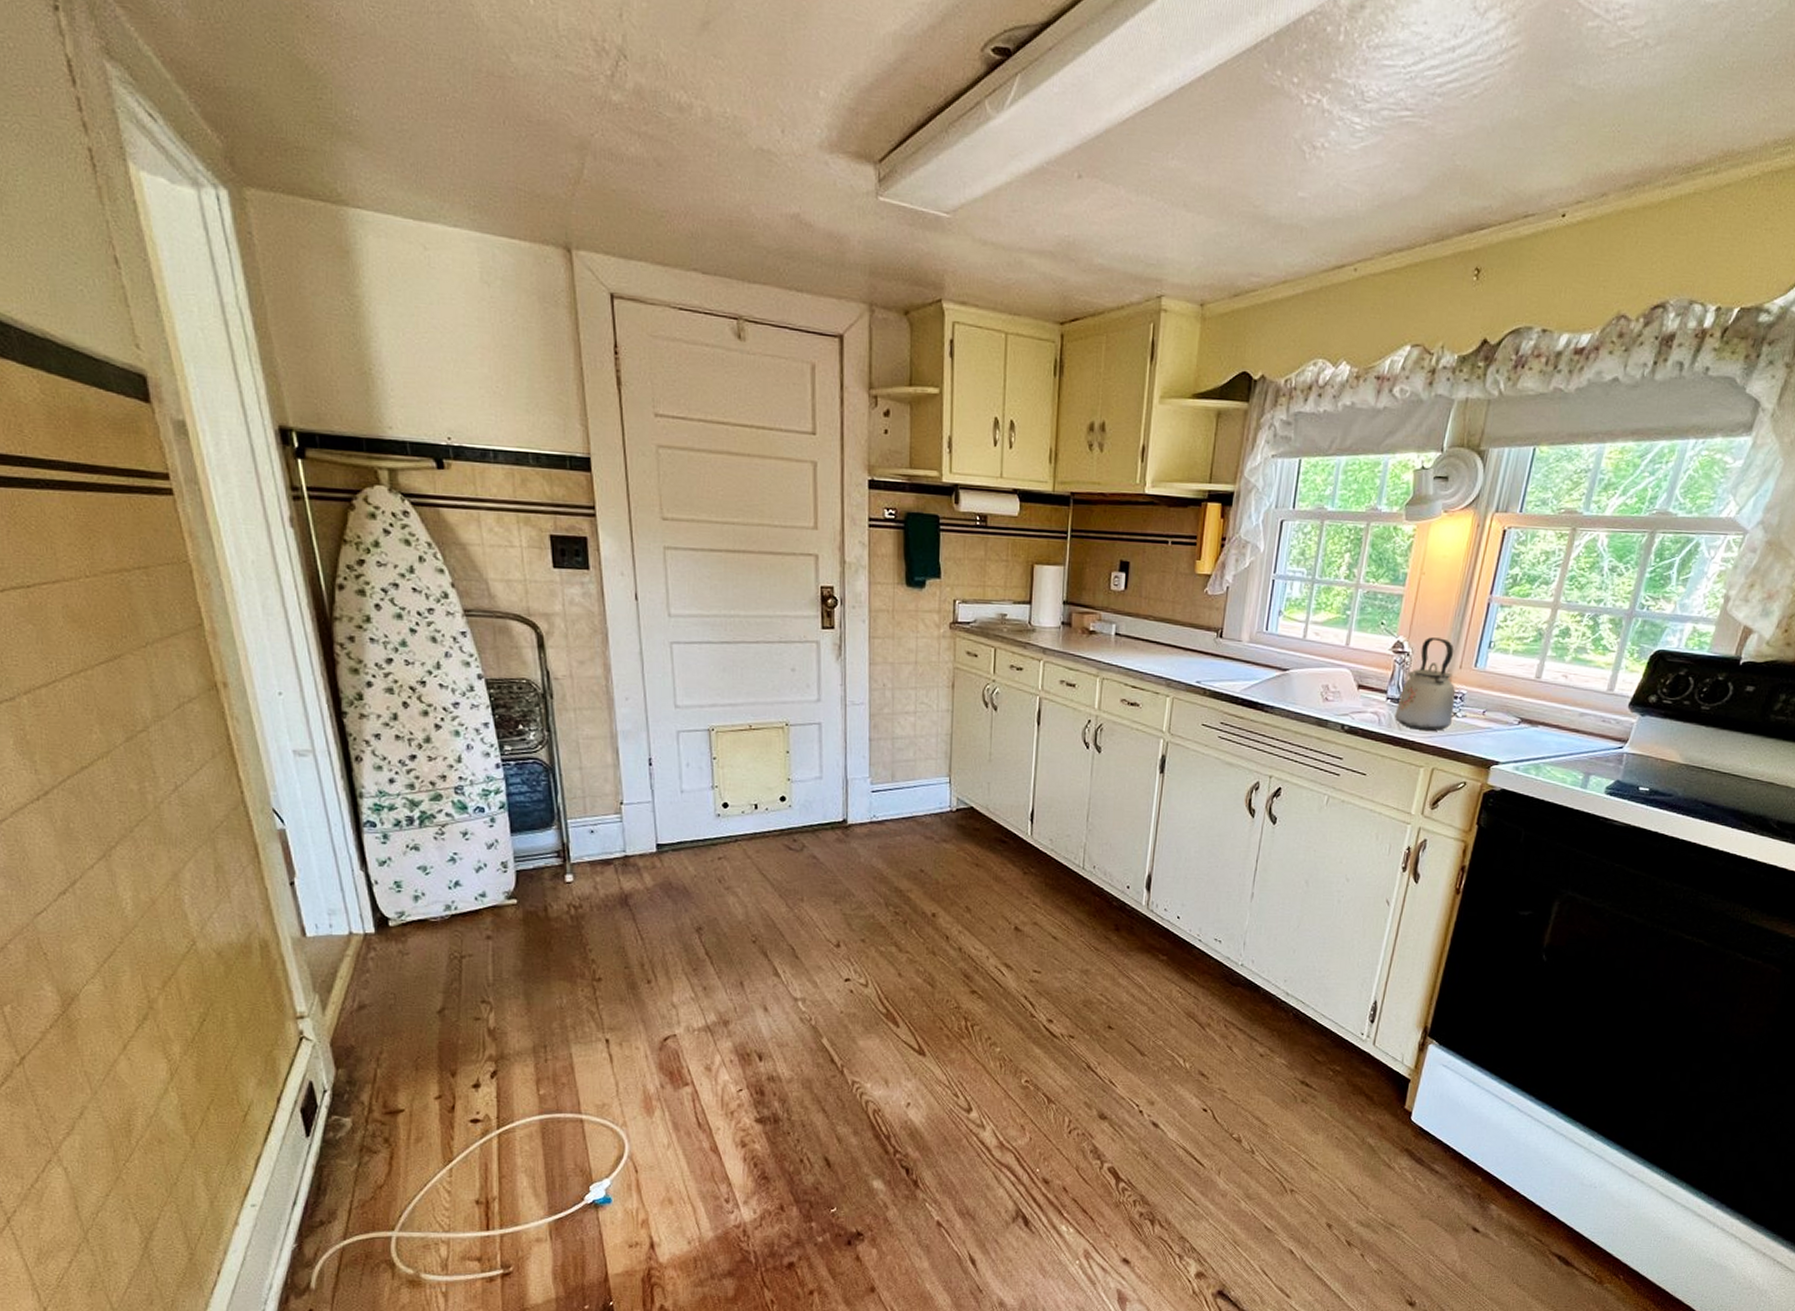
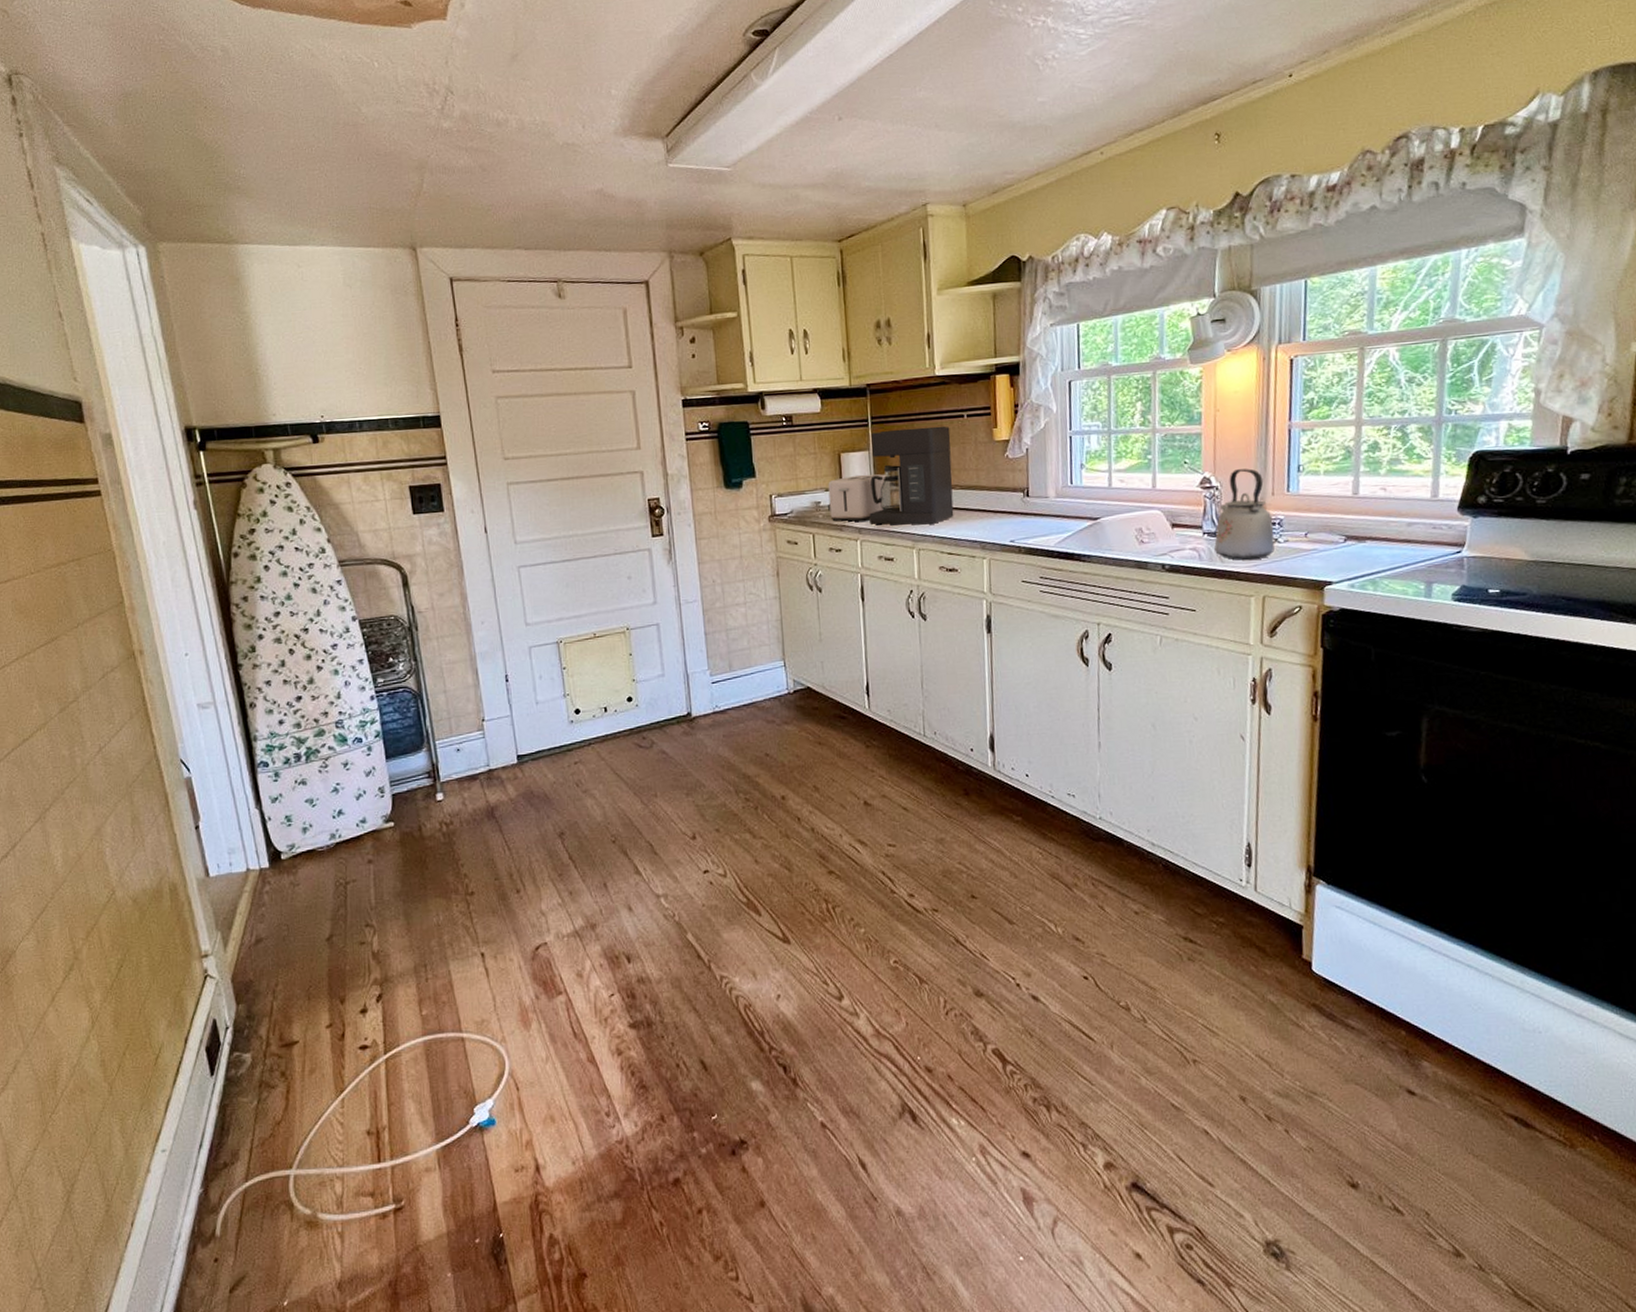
toaster: none [1014,590,1079,642] -> present [828,474,886,522]
coffee maker: none [1055,546,1152,654] -> present [869,426,954,525]

